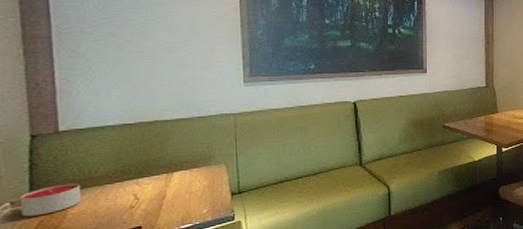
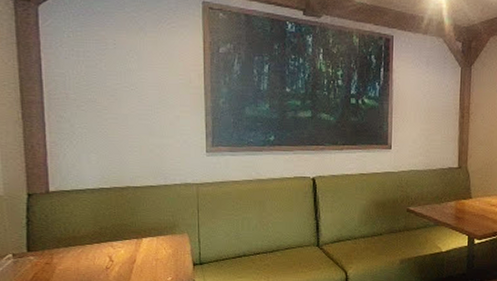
candle: present [20,183,82,217] -> none [20,241,67,269]

